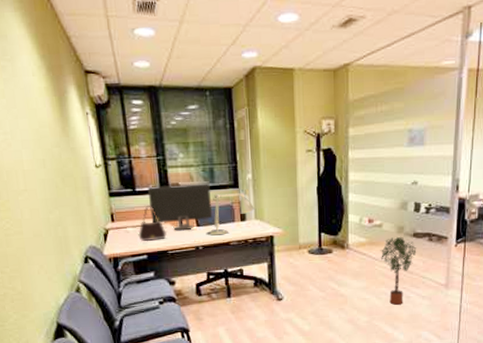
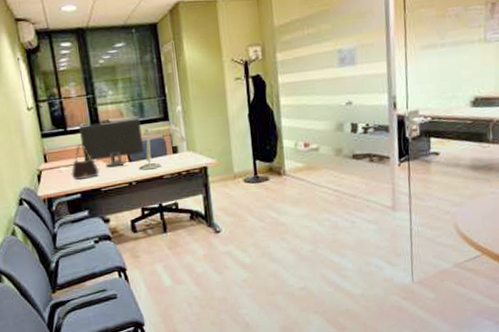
potted tree: present [380,236,417,305] -> none [319,159,358,231]

